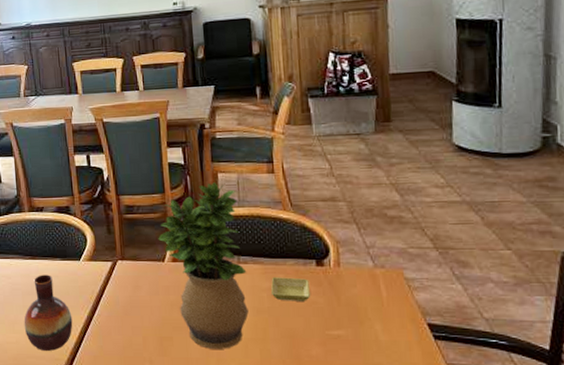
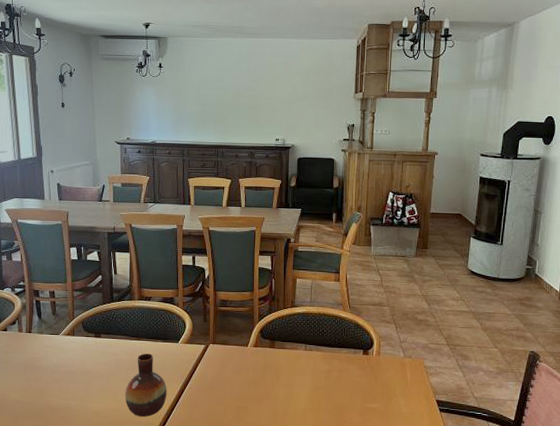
potted plant: present [158,181,249,349] -> none [244,285,311,417]
saucer: present [271,277,310,301] -> none [328,362,356,381]

